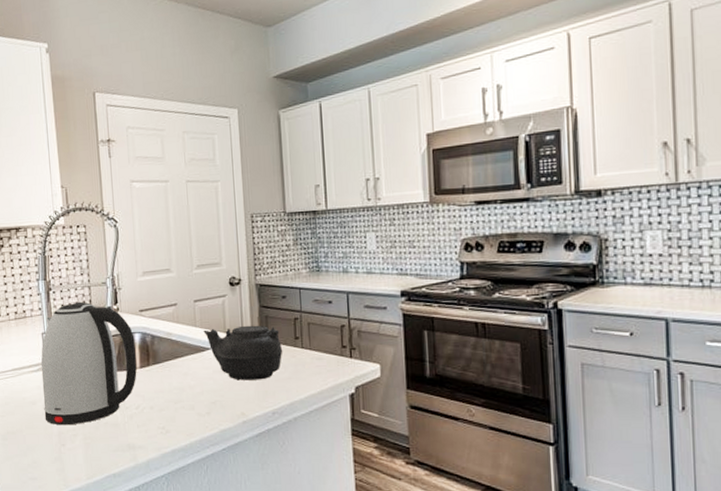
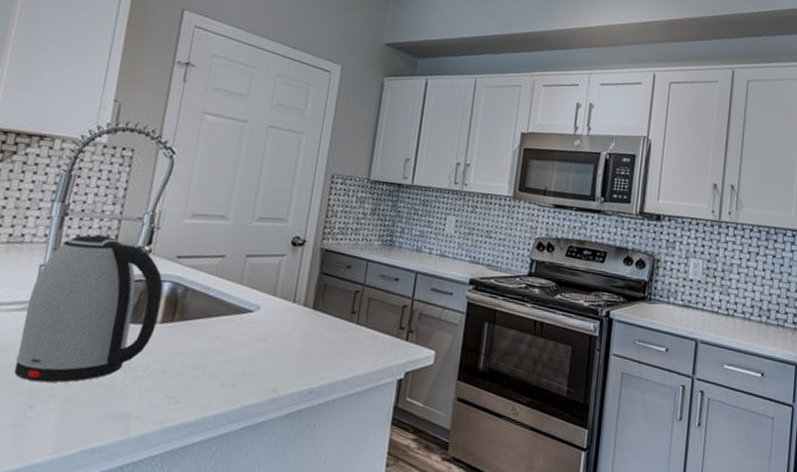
teapot: present [203,325,283,381] -> none [249,289,336,354]

